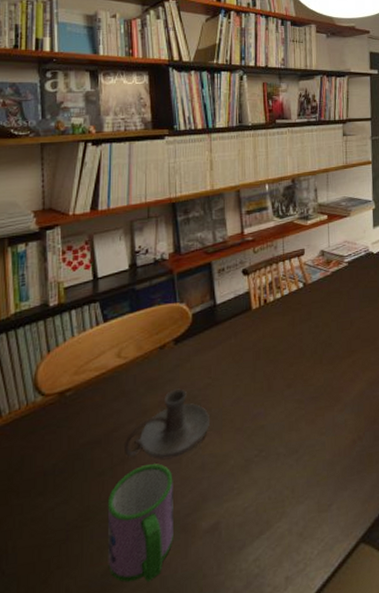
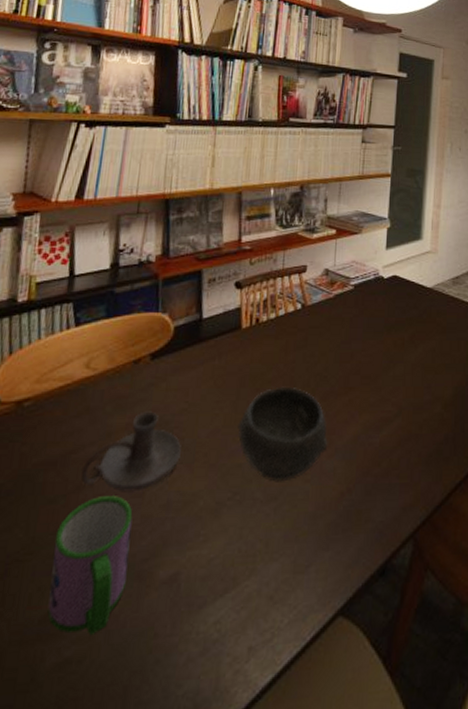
bowl: none [257,356,338,438] -> present [238,388,328,482]

